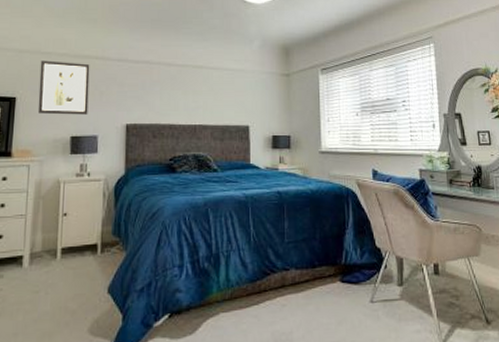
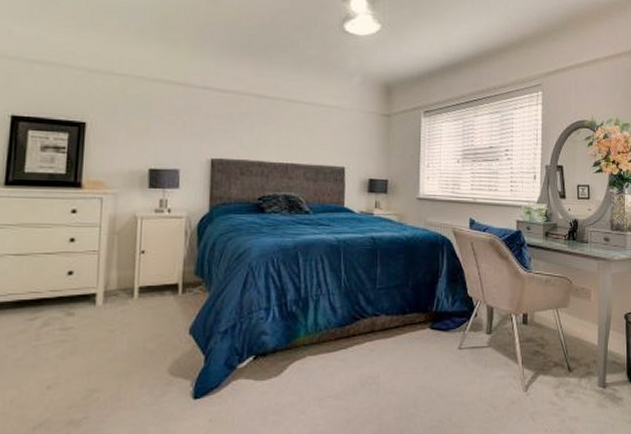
wall art: present [37,60,90,115] -> none [111,82,171,146]

